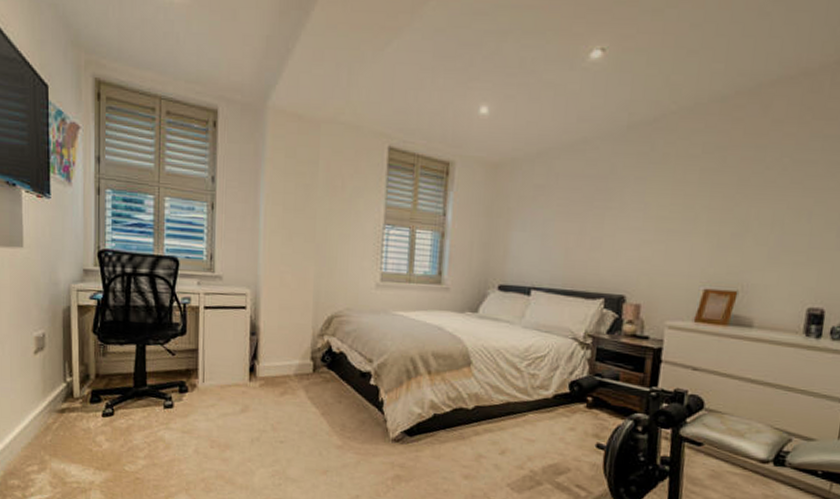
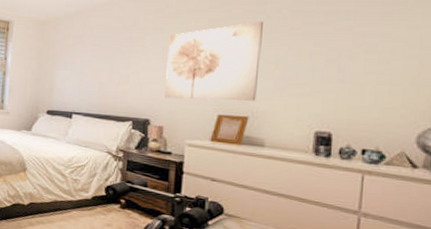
wall art: none [644,171,761,272] -> present [164,21,263,101]

